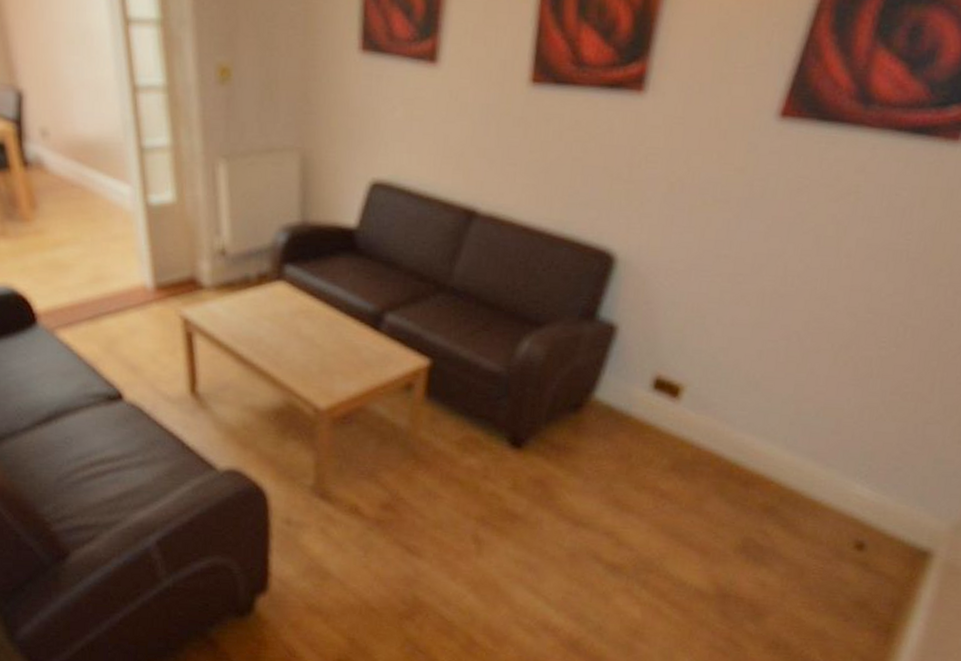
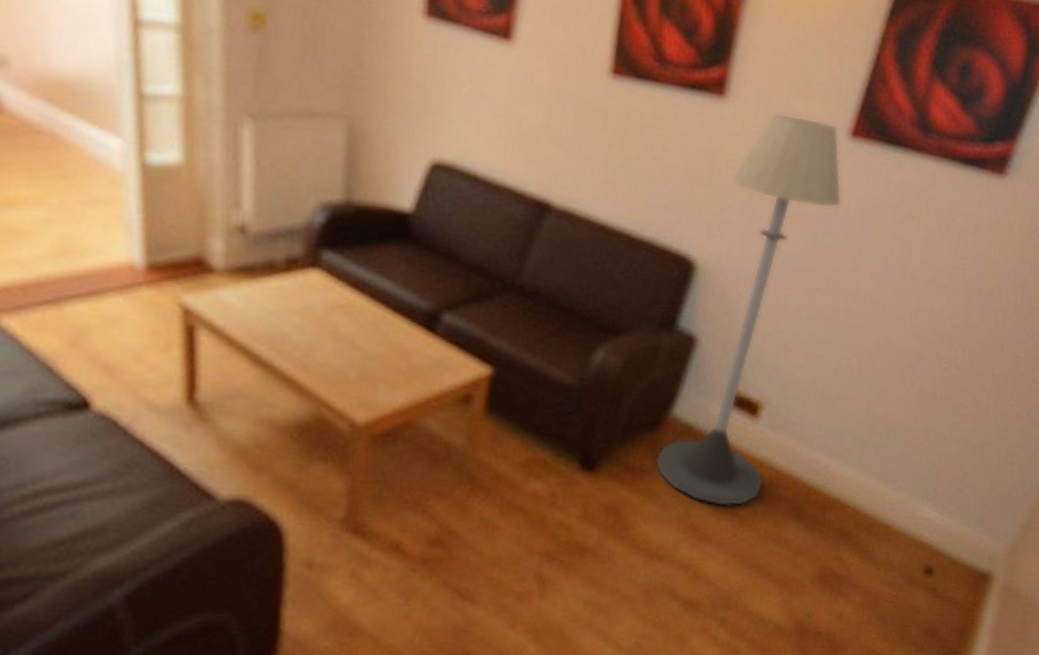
floor lamp: none [578,101,769,482] -> present [655,112,842,507]

